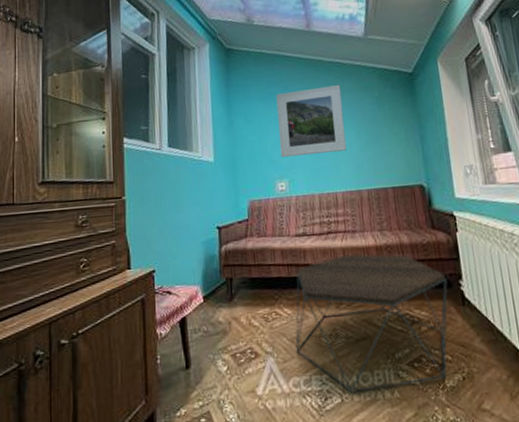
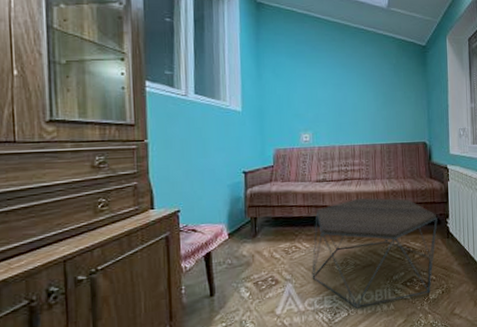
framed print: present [276,85,347,158] -> none [304,50,366,112]

